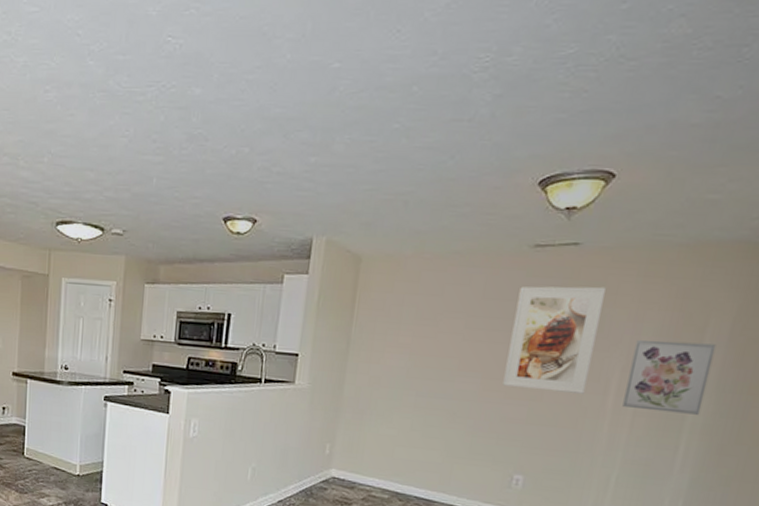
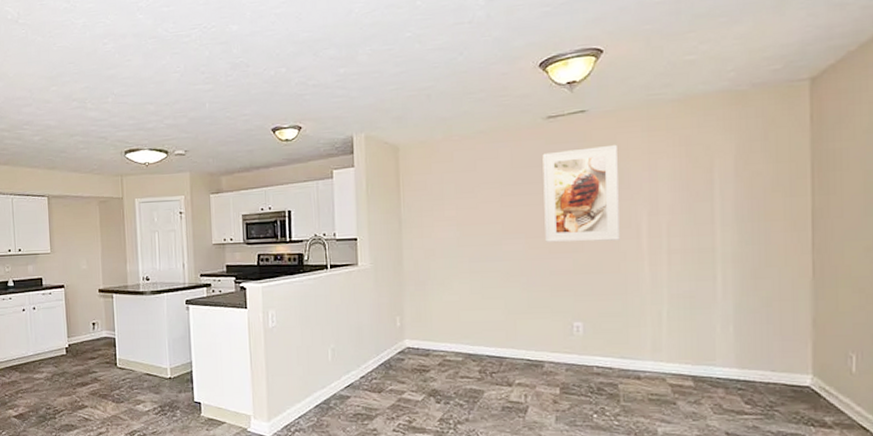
wall art: present [622,340,717,415] -> none [655,181,727,248]

